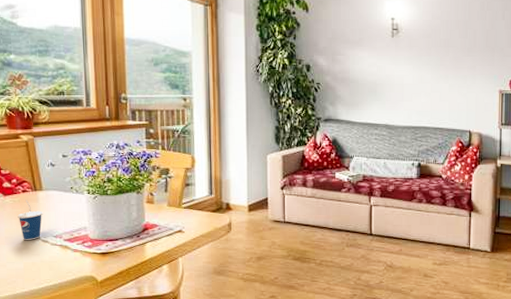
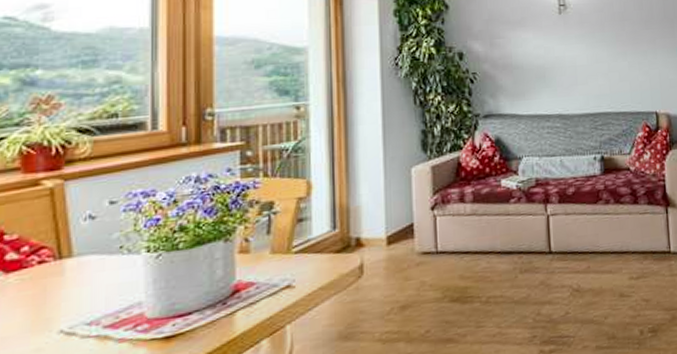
cup: present [17,200,43,240] -> none [26,274,71,338]

